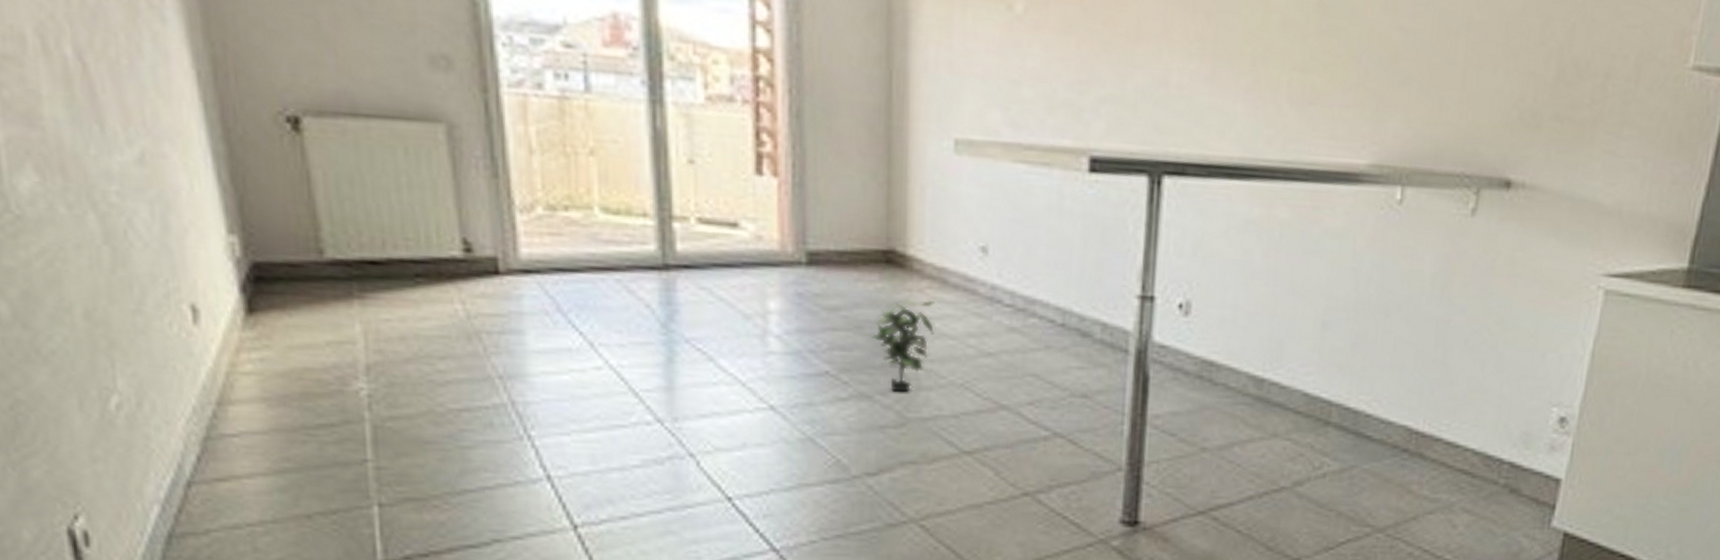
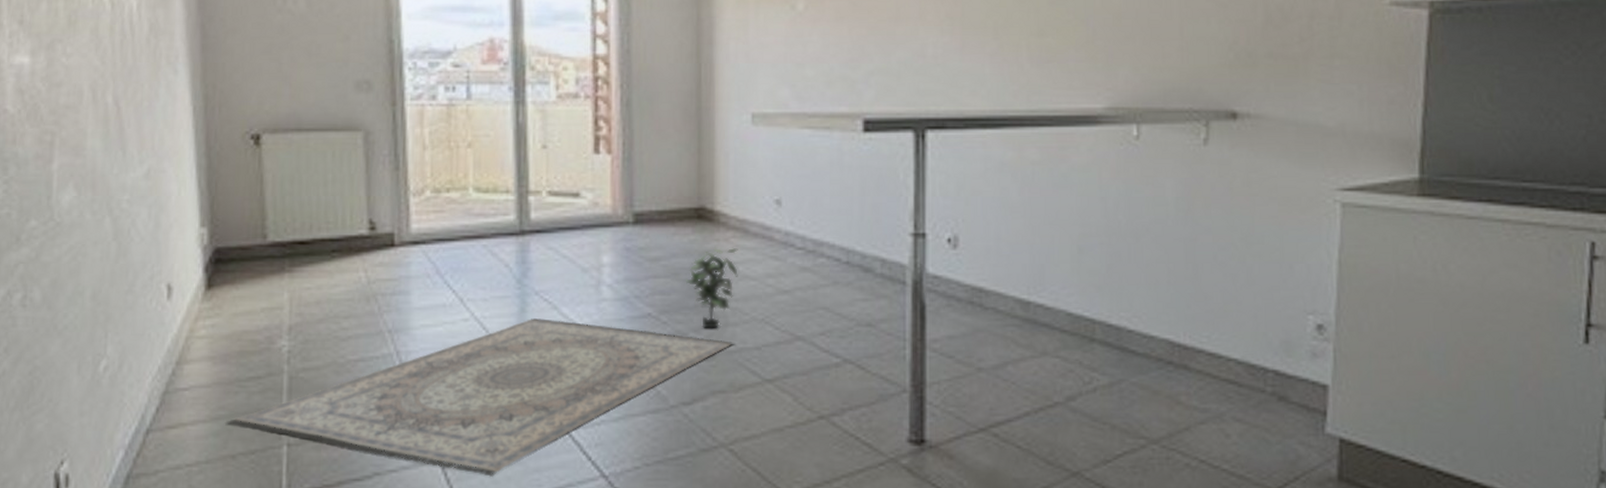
area rug: none [293,370,929,547] -> present [225,319,735,477]

